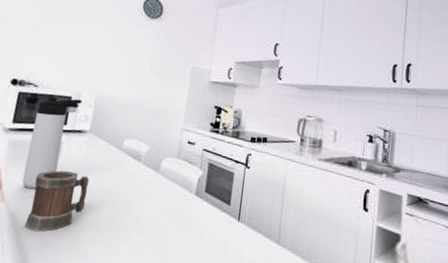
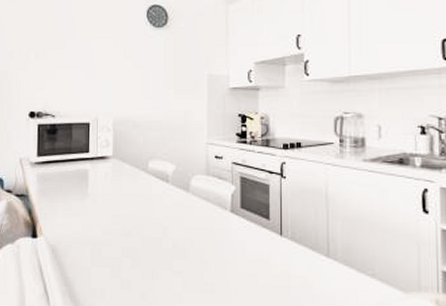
thermos bottle: present [22,97,82,189] -> none [56,124,100,220]
mug: present [25,170,90,231] -> none [66,199,120,261]

